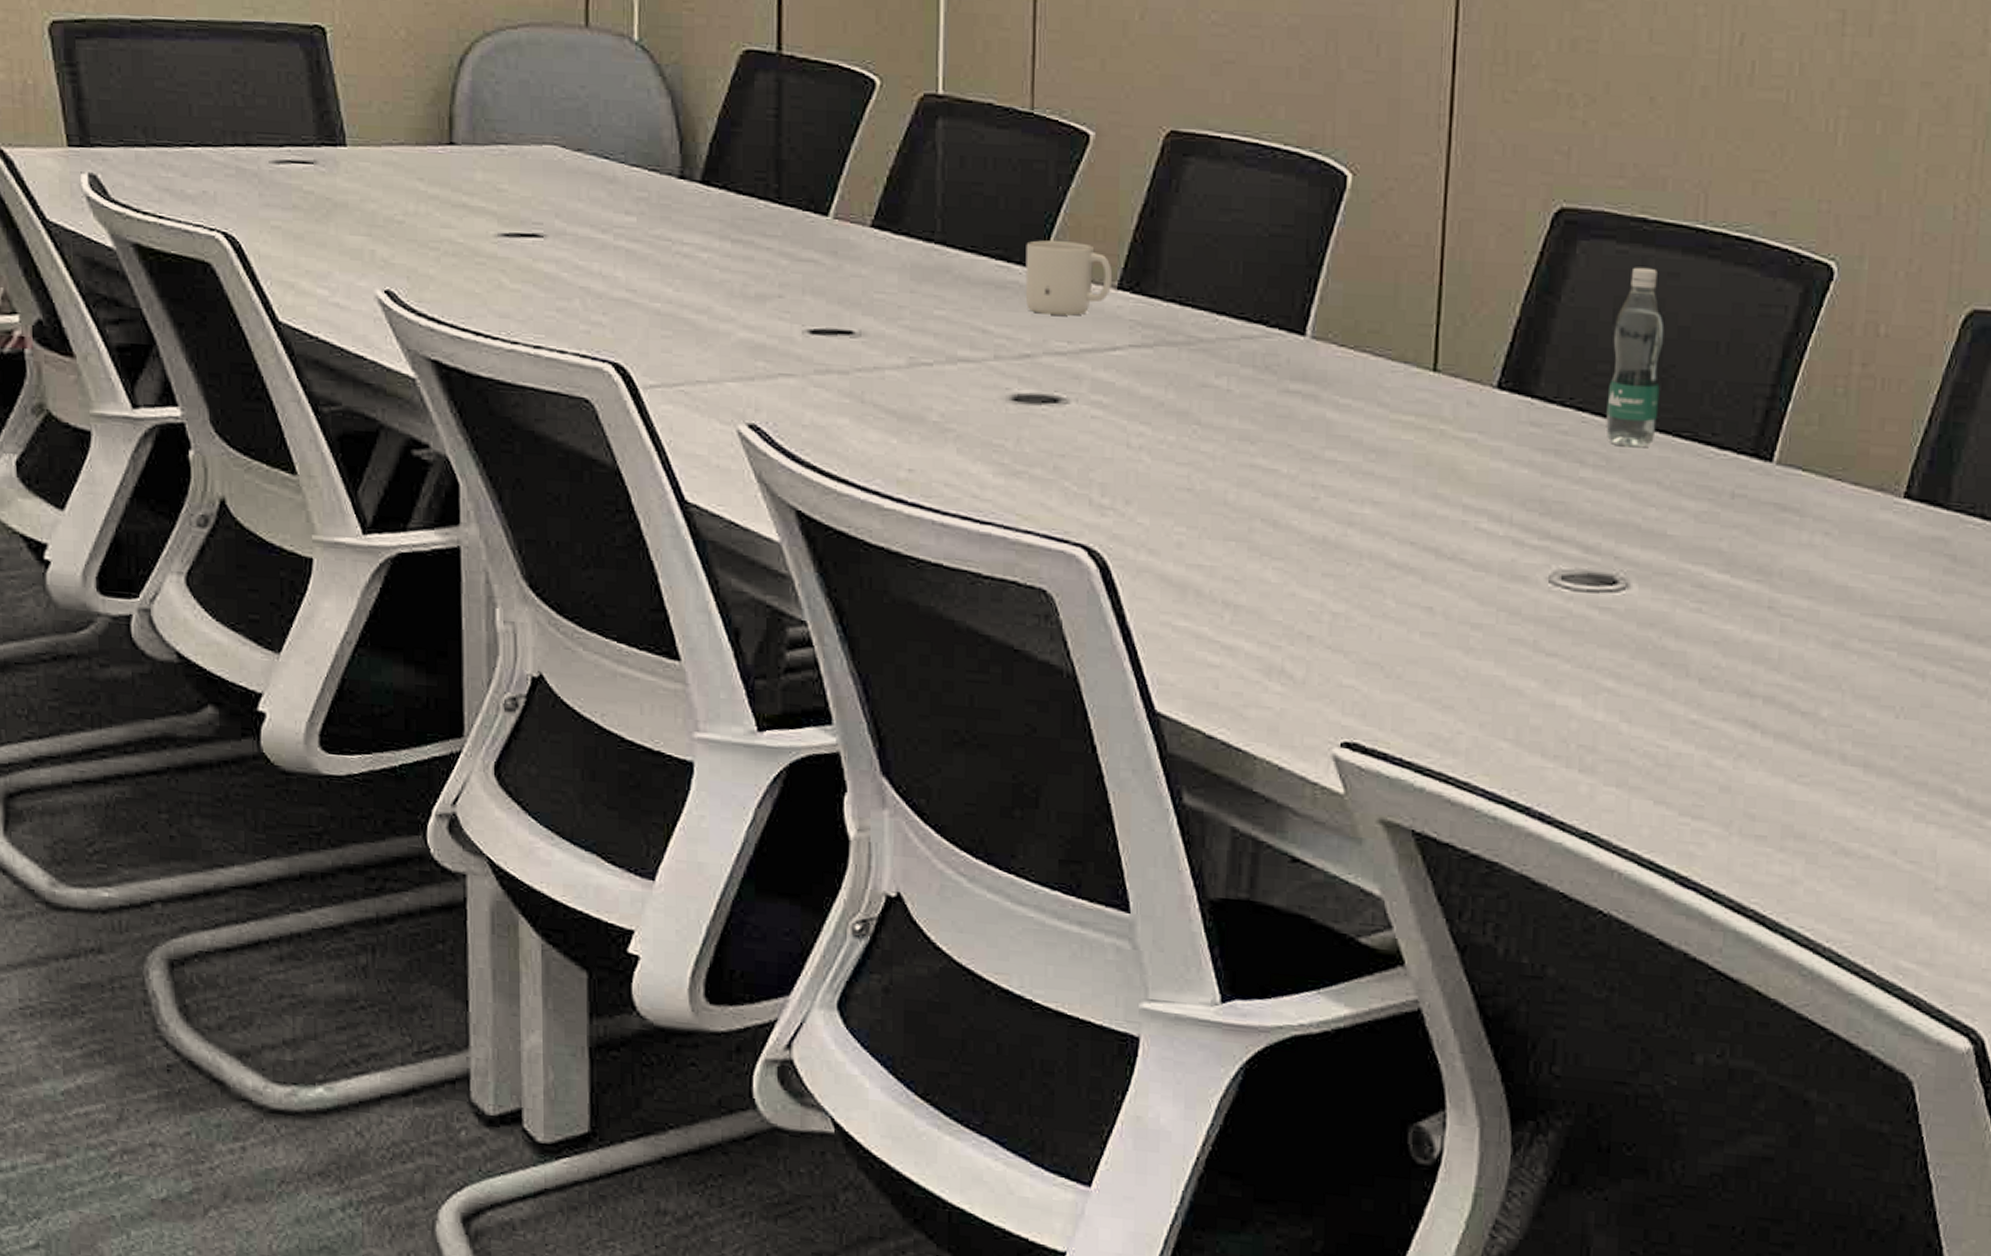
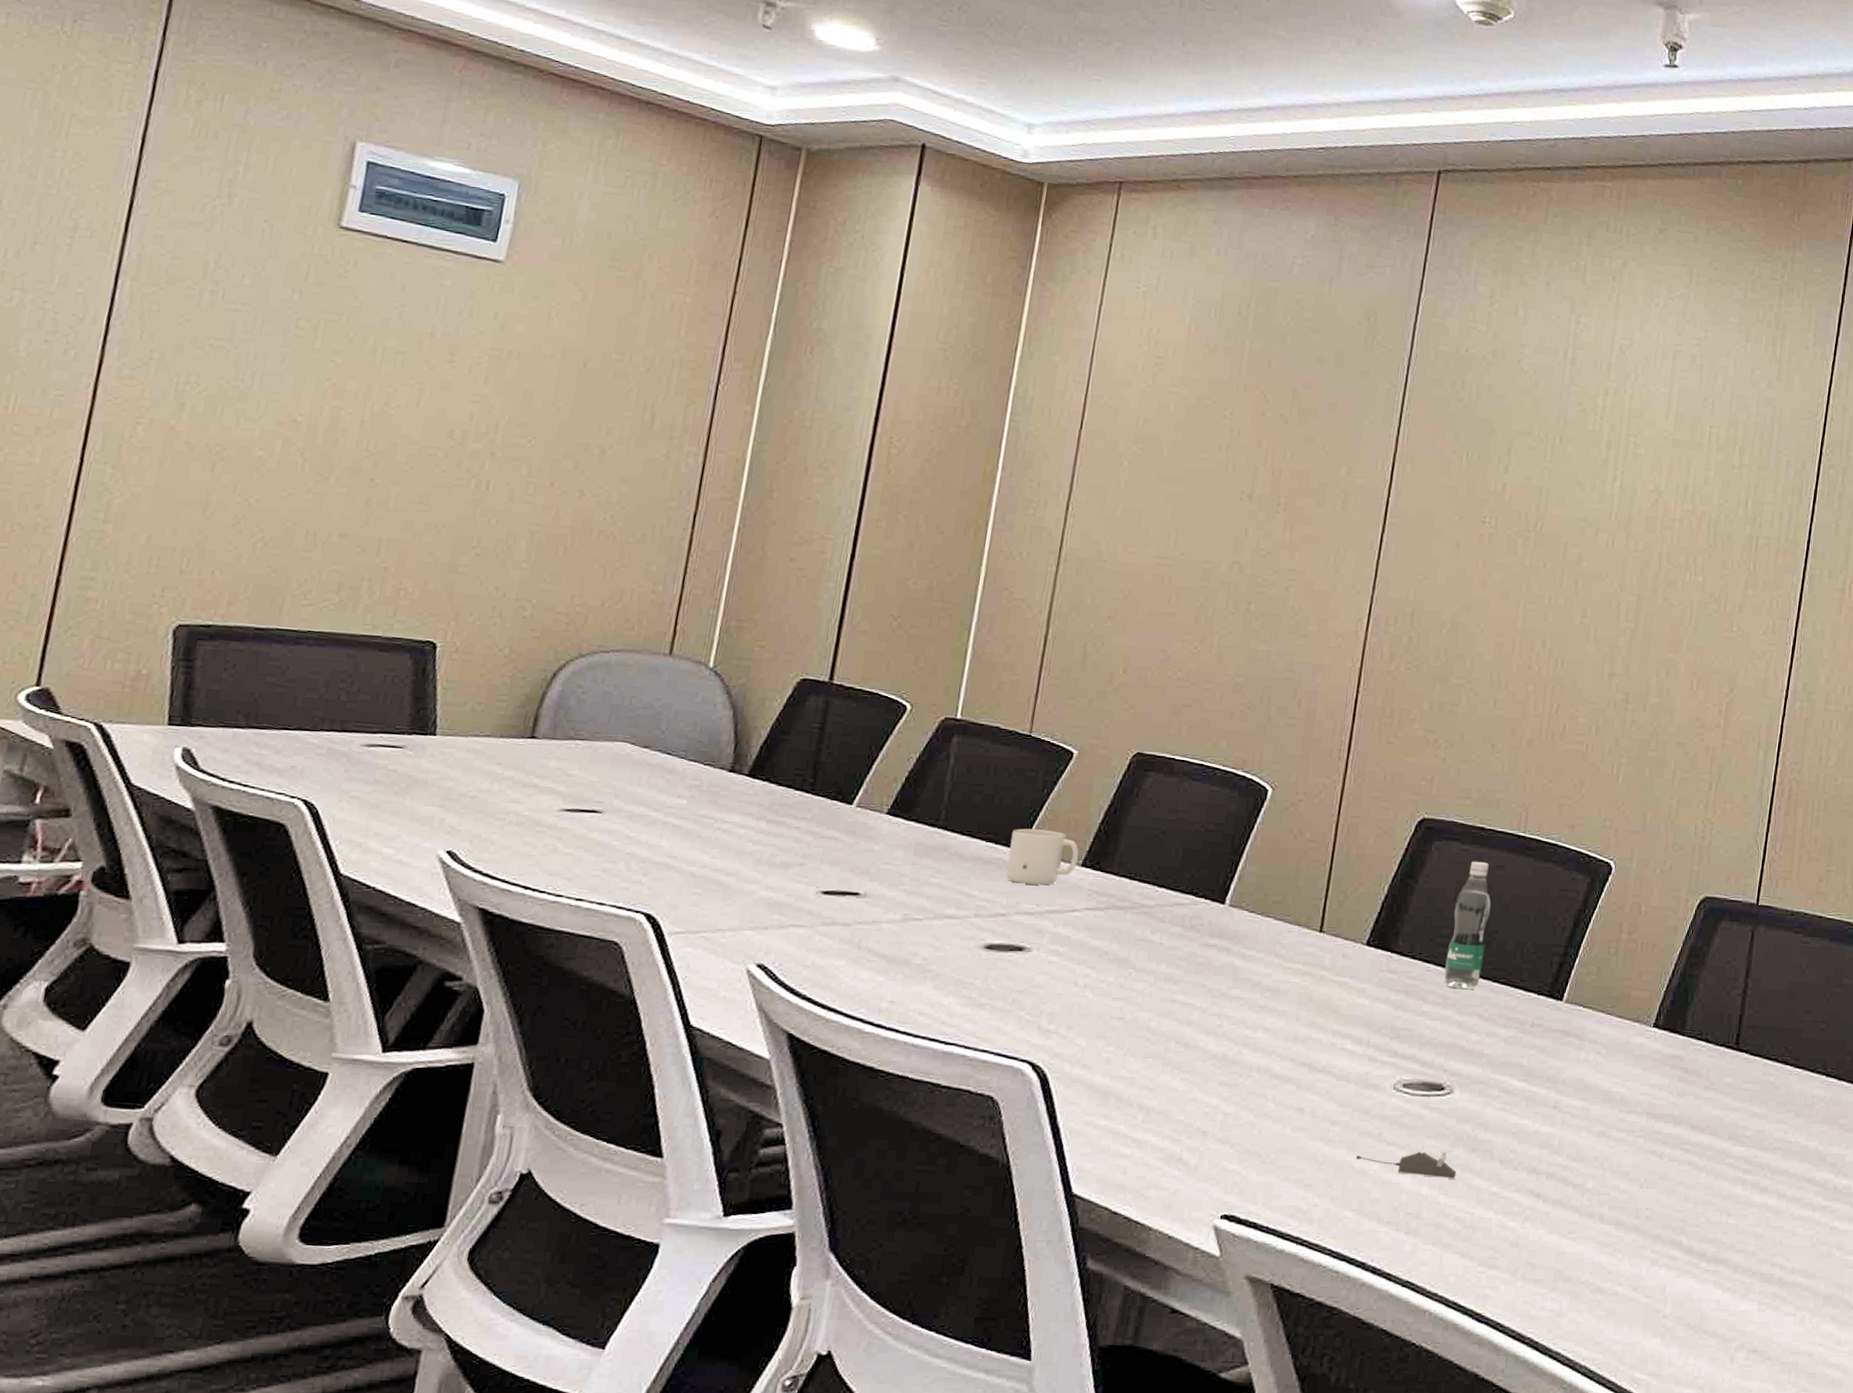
computer mouse: none [1506,664,1641,702] -> present [1355,1151,1457,1179]

